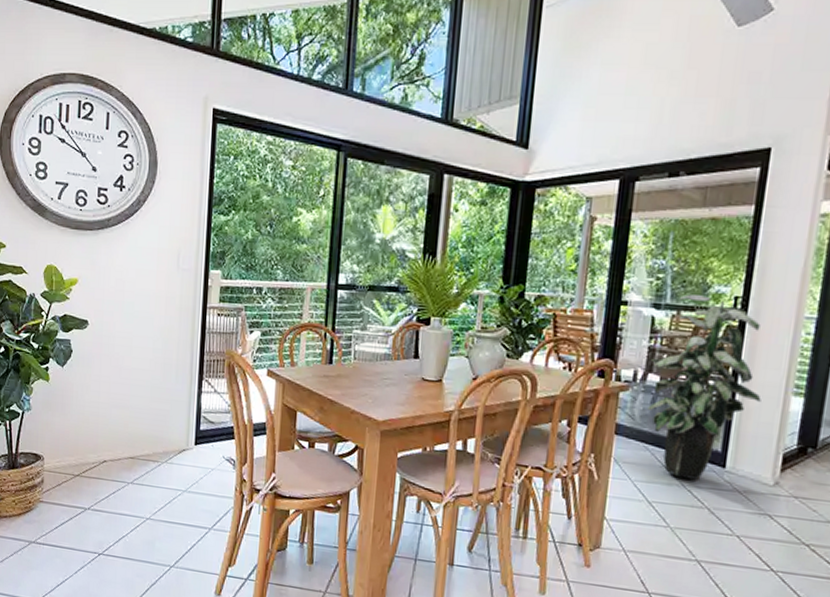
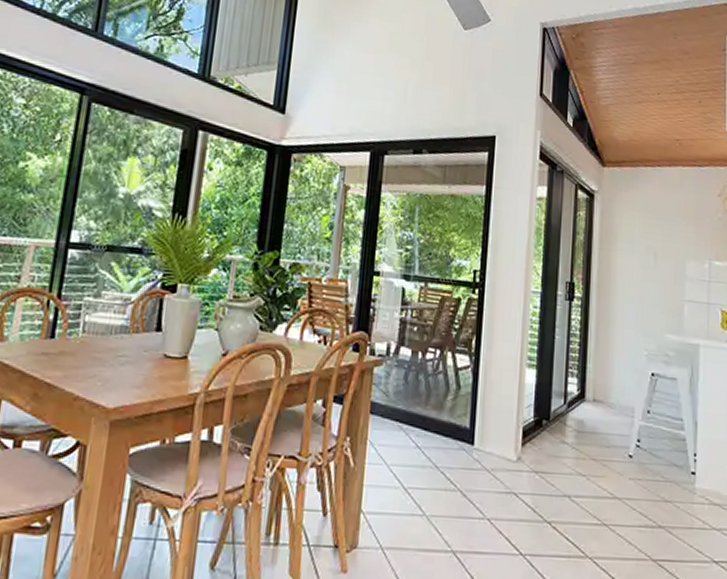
indoor plant: present [648,294,761,480] -> none [401,267,501,460]

